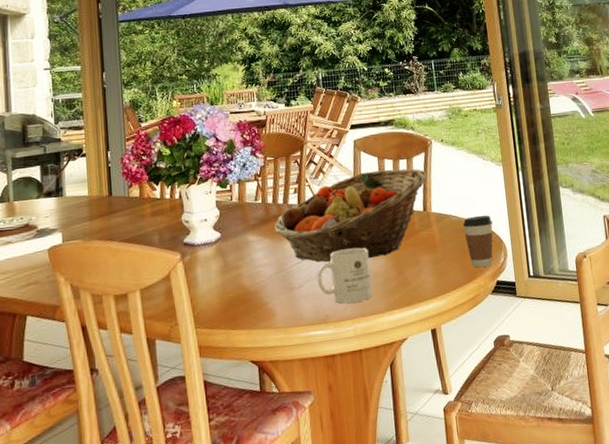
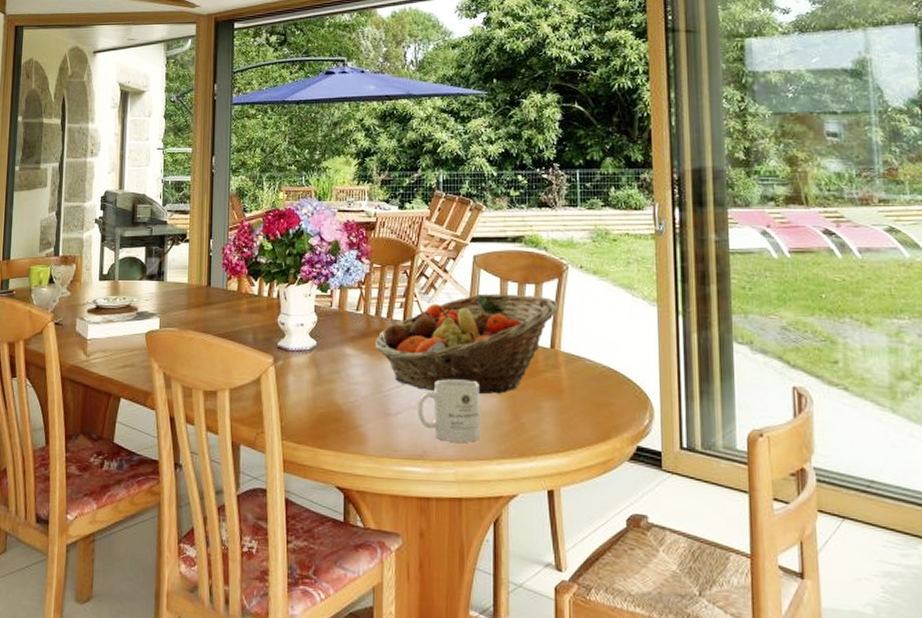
coffee cup: present [463,215,493,268] -> none [599,364,638,427]

